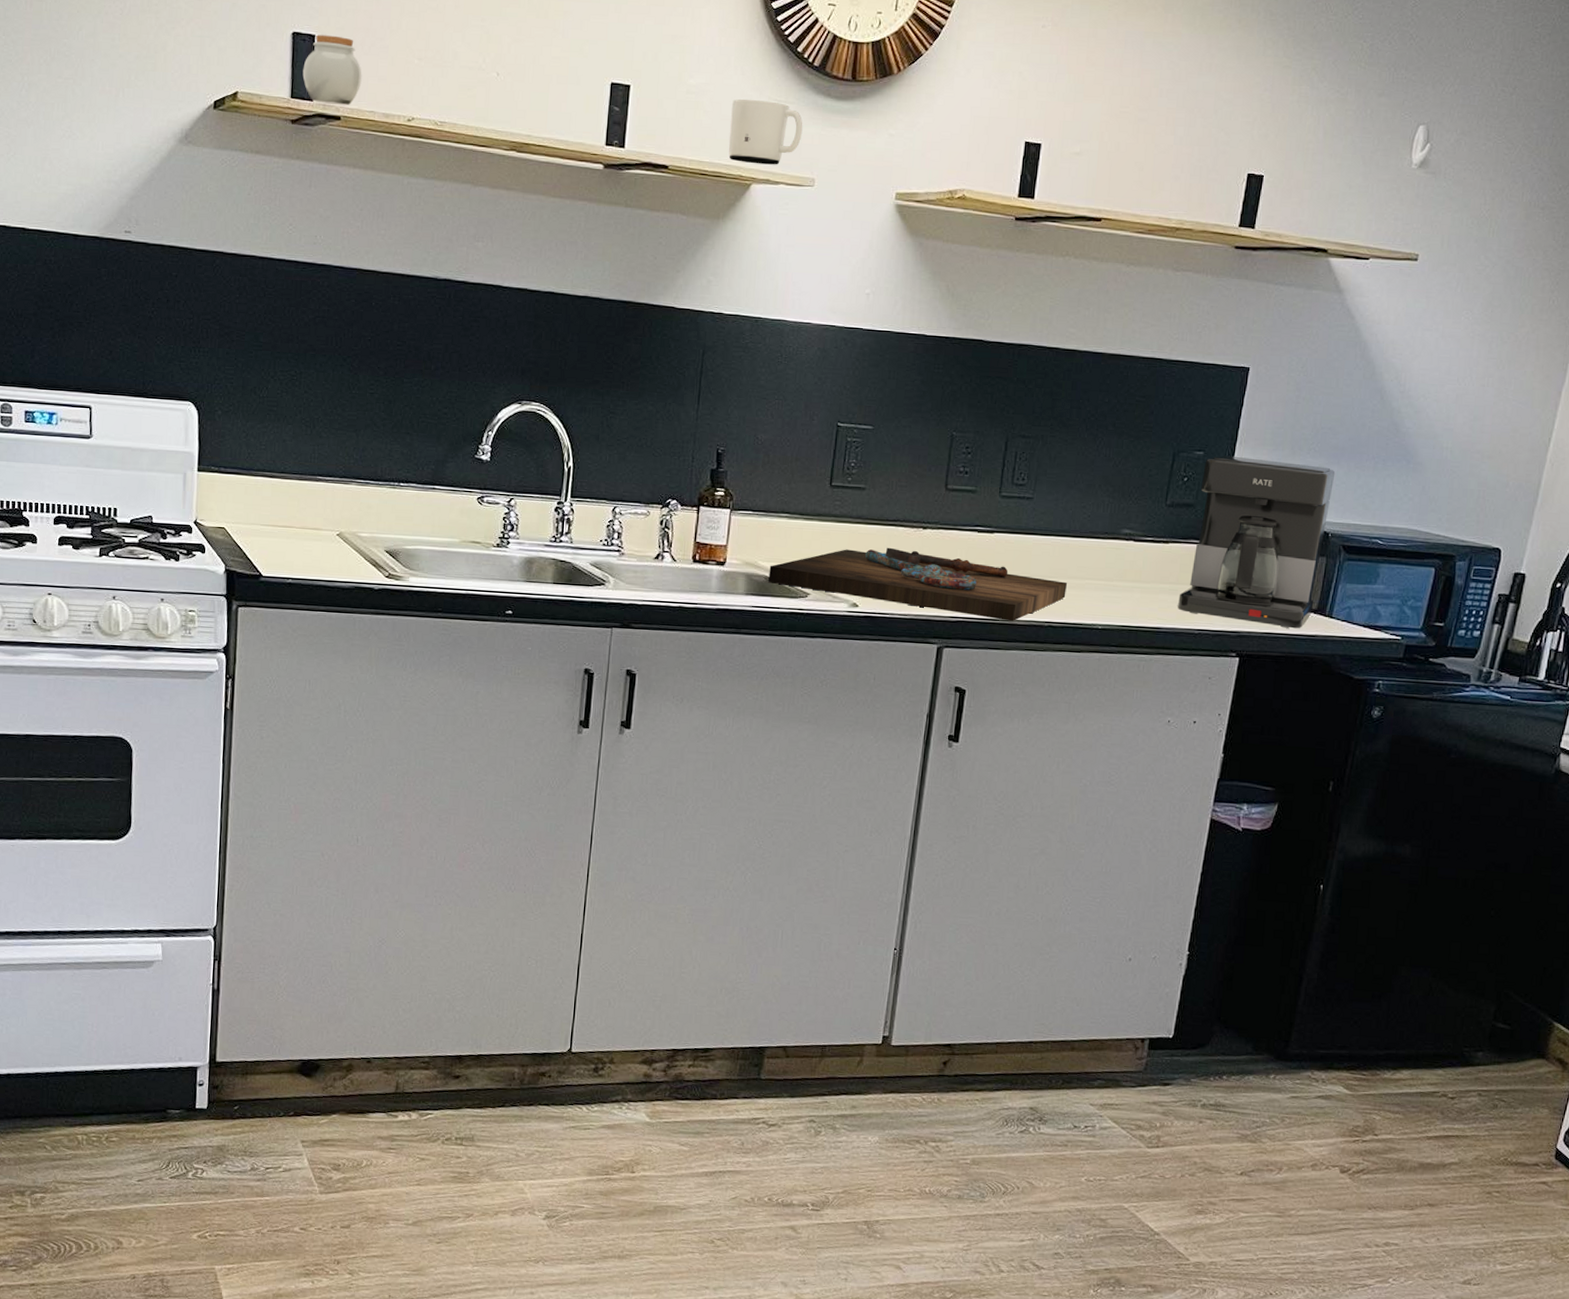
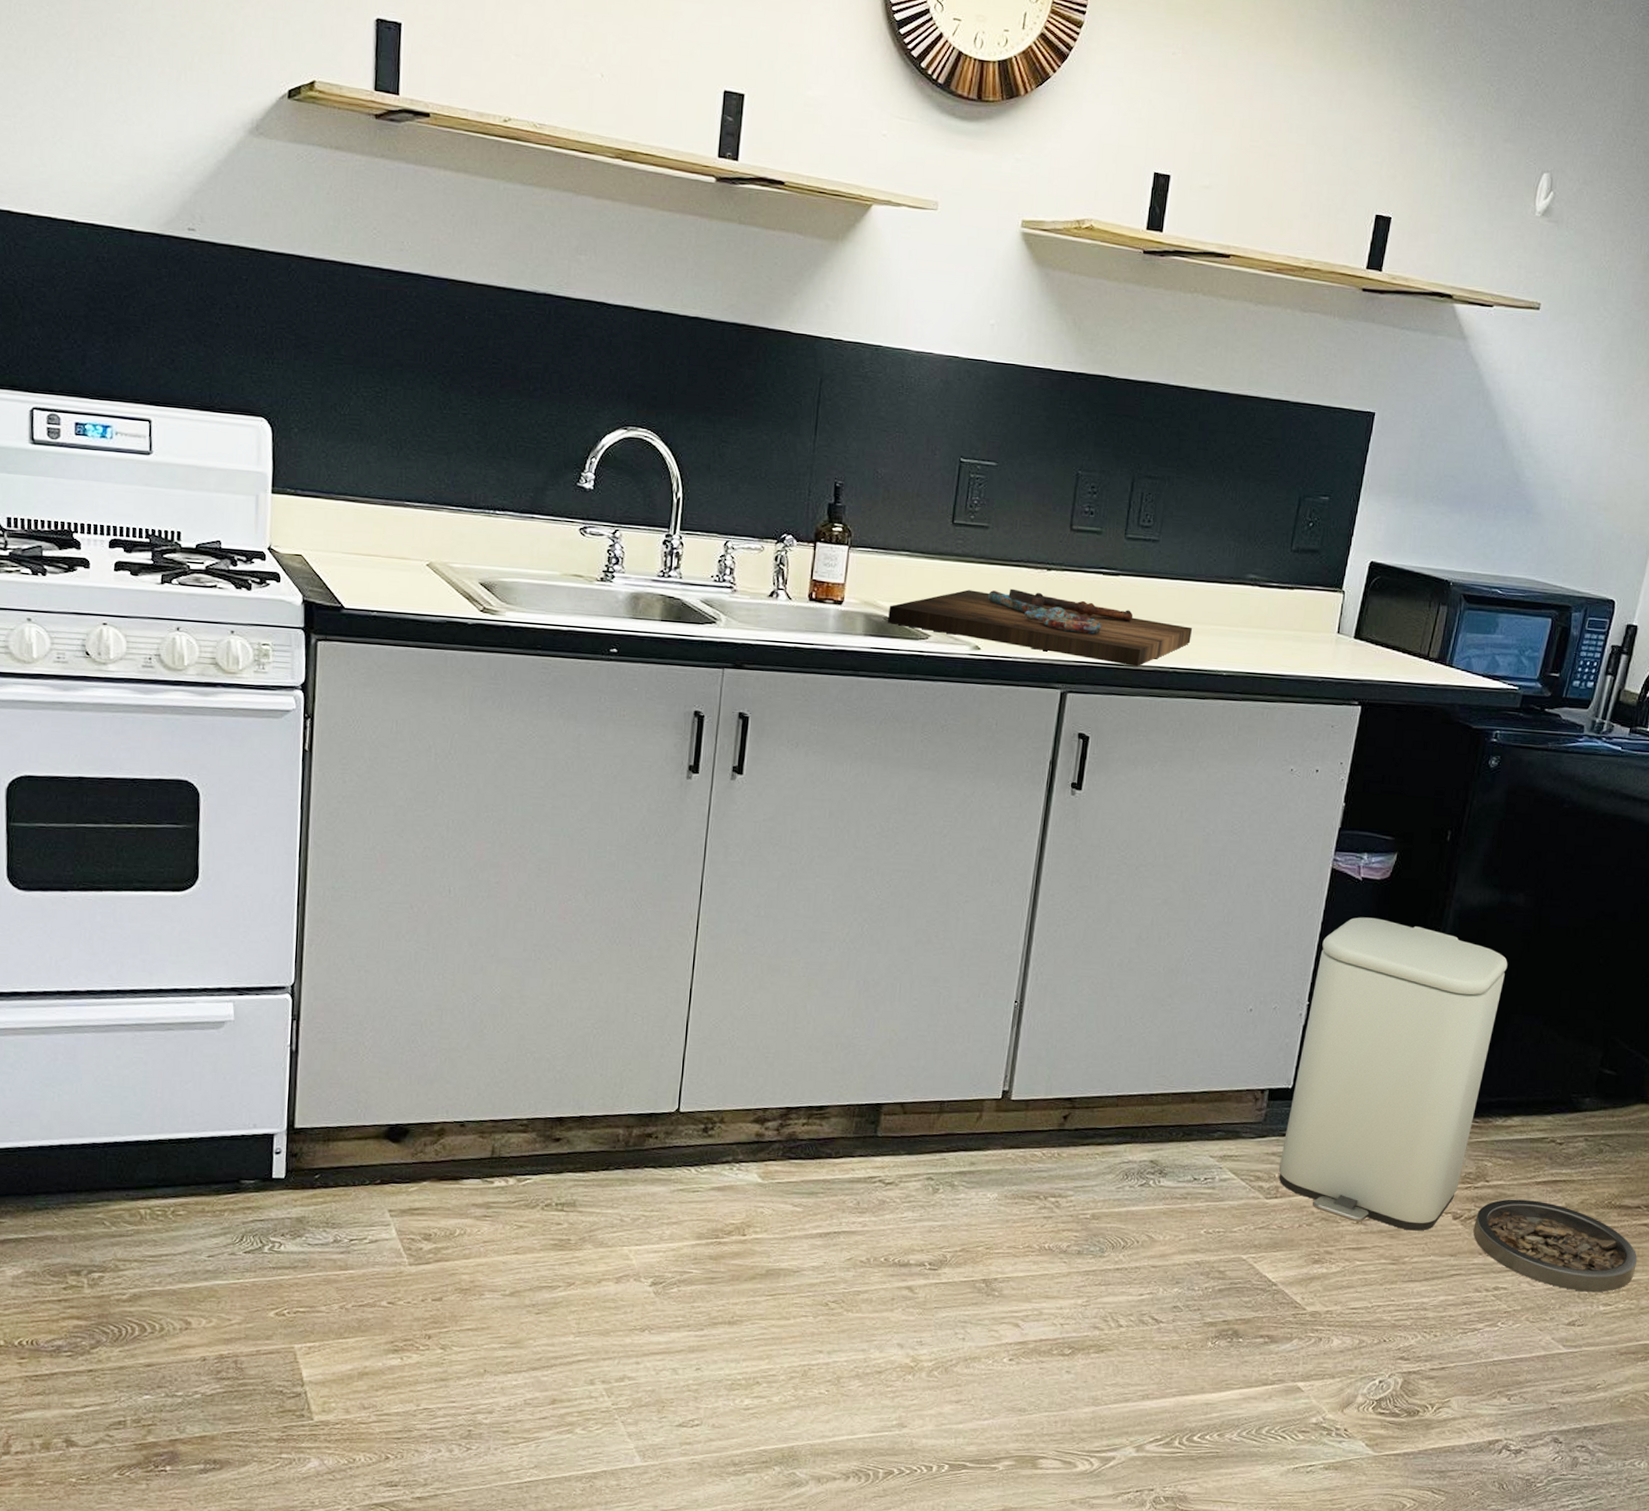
jar: present [302,35,362,106] -> none [387,23,454,102]
mug: present [728,99,803,165] -> none [848,114,927,186]
pedal bin: none [1160,867,1394,1184] -> present [1278,917,1508,1231]
coffee maker: present [1178,455,1336,629] -> none [1302,501,1458,678]
pet bowl: none [1362,1153,1536,1251] -> present [1473,1199,1637,1292]

